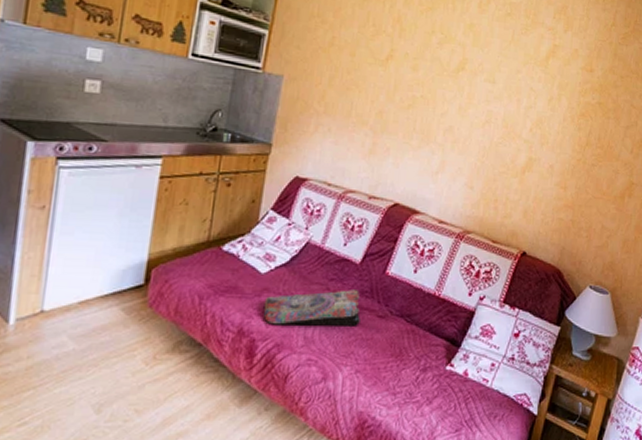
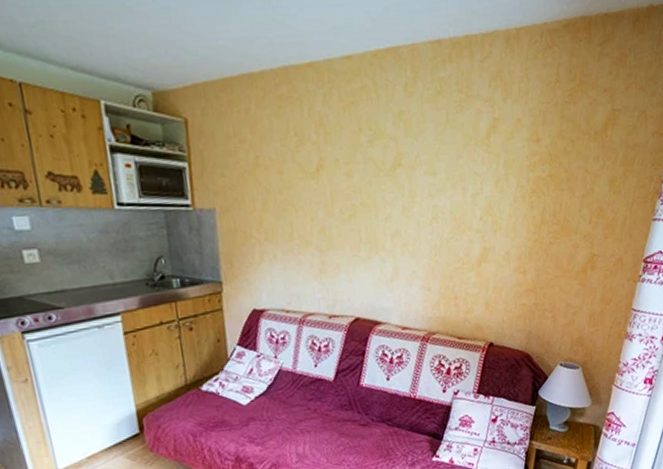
cushion: present [264,290,360,326] -> none [252,405,345,448]

